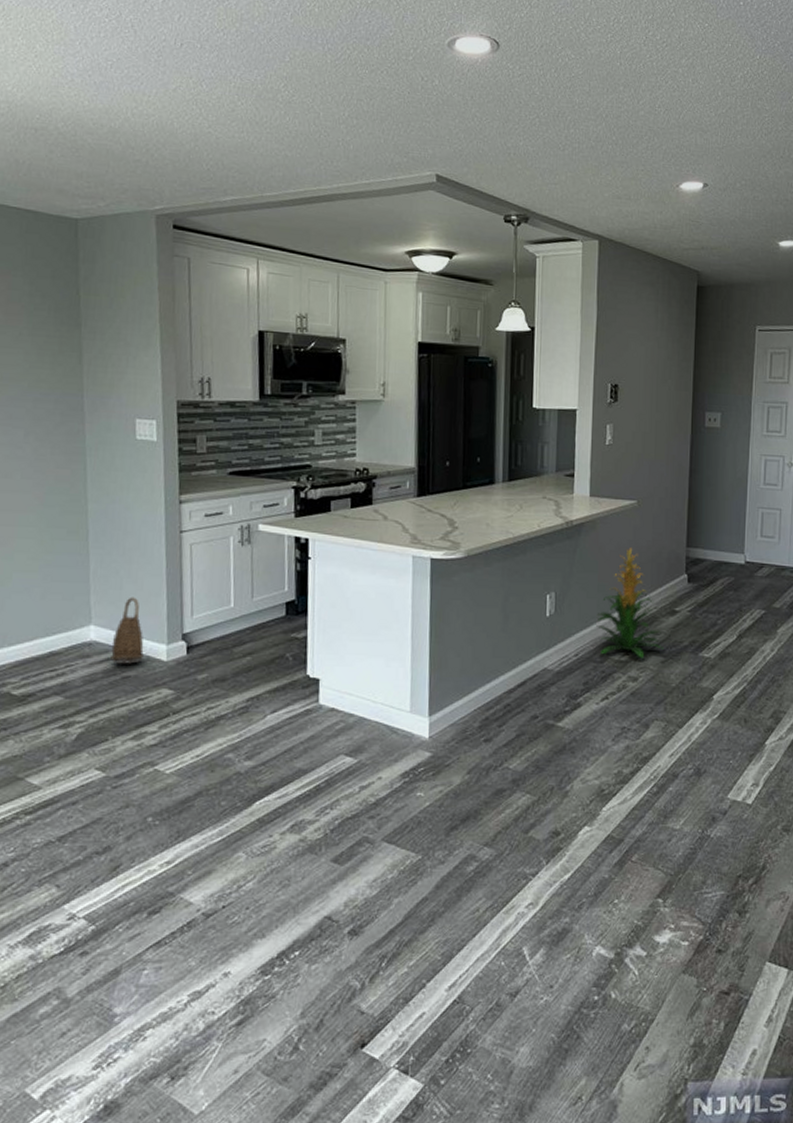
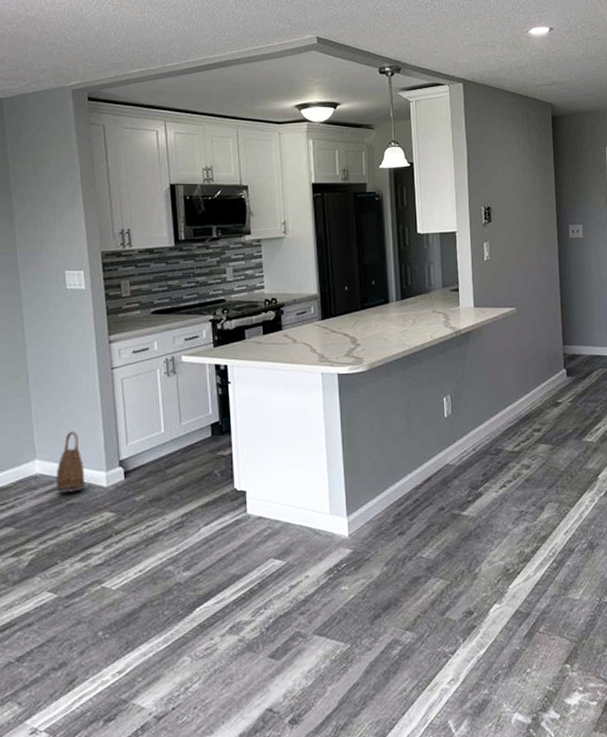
indoor plant: present [596,548,664,659] -> none [489,350,551,448]

